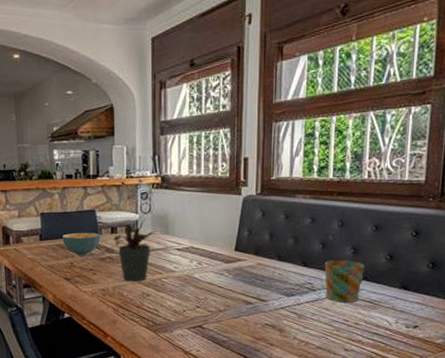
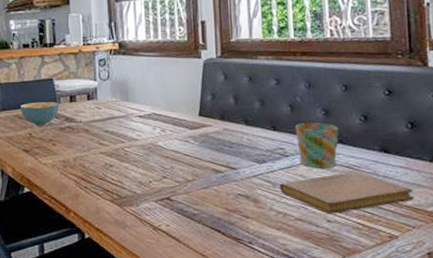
potted plant: present [113,218,157,282] -> none [72,85,116,152]
notebook: none [304,306,426,344] -> present [279,171,415,214]

